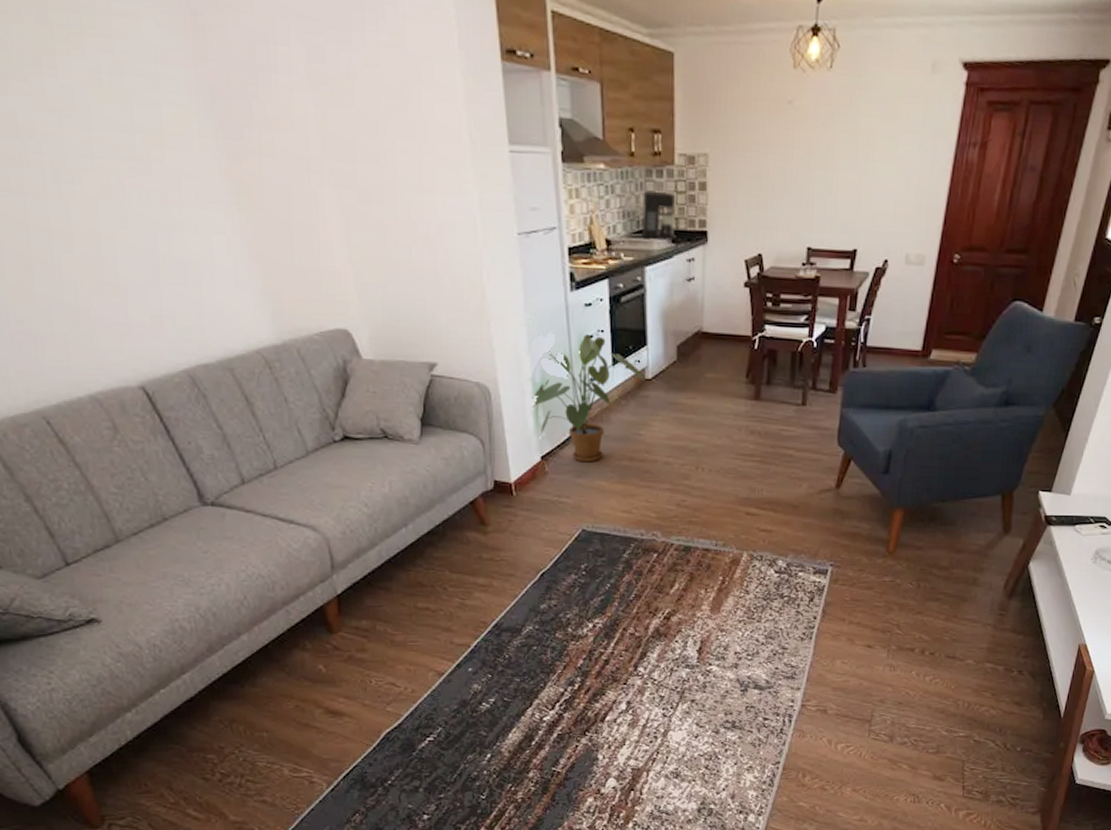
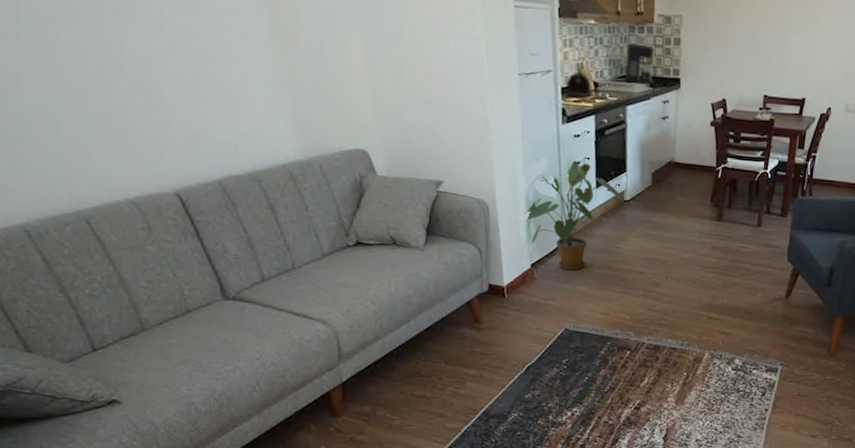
kettle: none [572,217,604,259] -> present [564,62,592,98]

